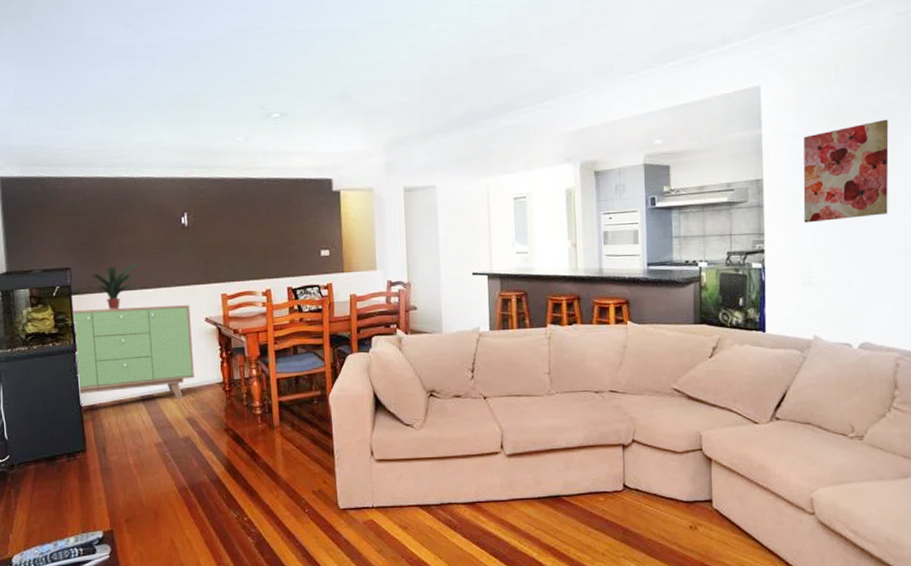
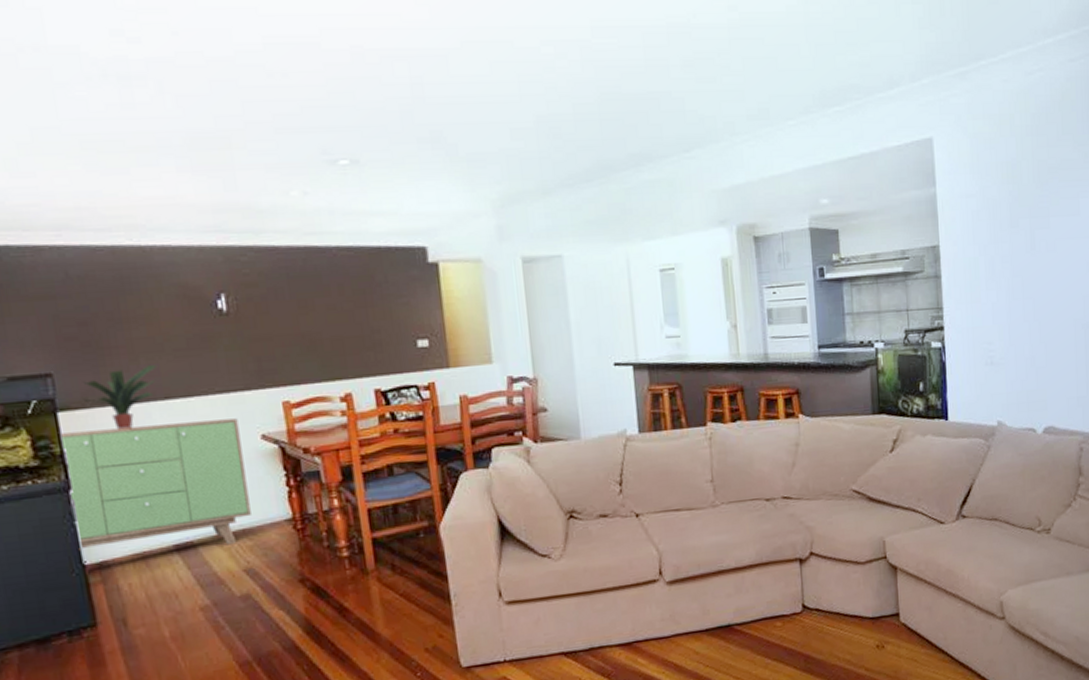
wall art: present [803,119,889,223] -> none [980,178,1067,296]

